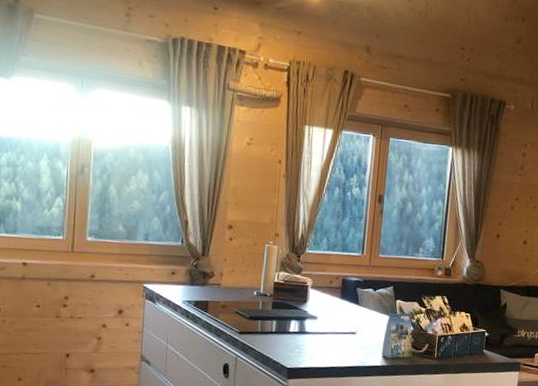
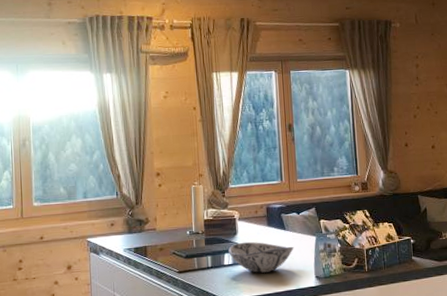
decorative bowl: none [296,311,365,346] -> present [228,241,294,273]

